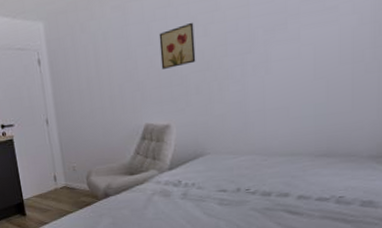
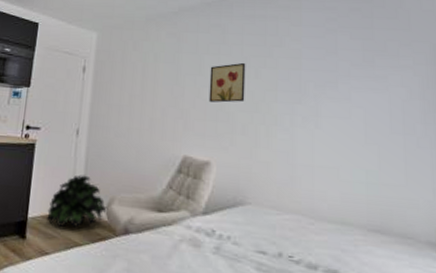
potted plant: none [38,157,88,202] -> present [47,175,108,228]

